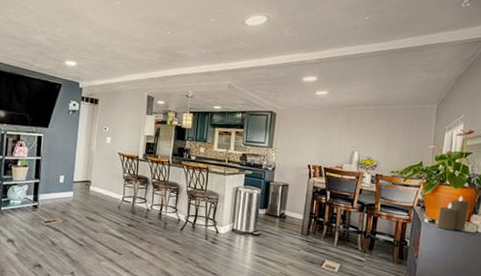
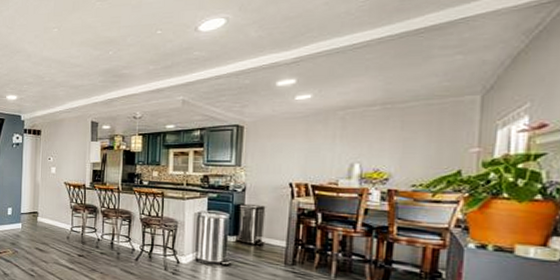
candle: present [437,196,470,231] -> none [491,212,546,259]

